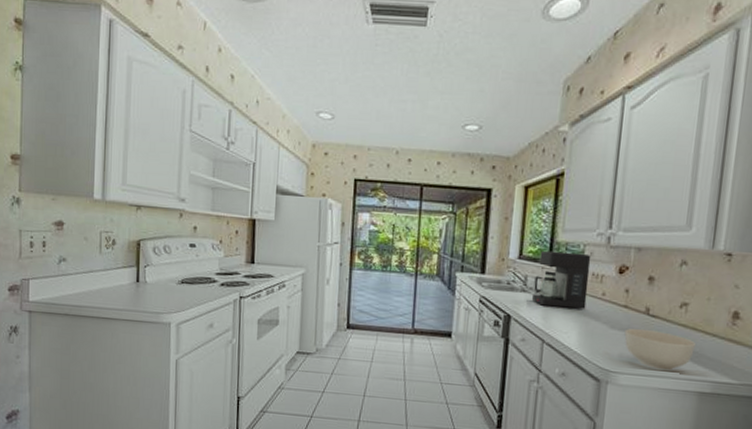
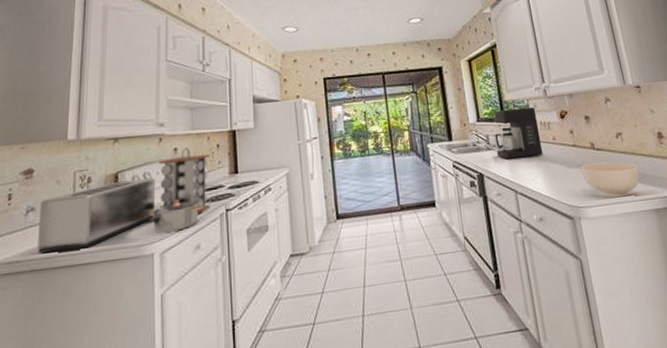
toaster: none [68,248,175,305] -> present [36,177,156,254]
cooking pot: none [166,277,220,307] -> present [147,199,205,234]
spice rack: none [178,228,229,296] -> present [159,148,211,214]

